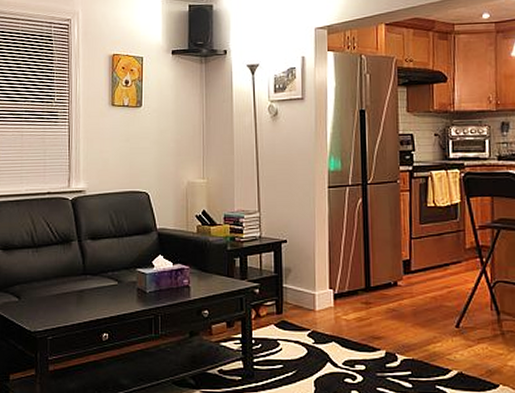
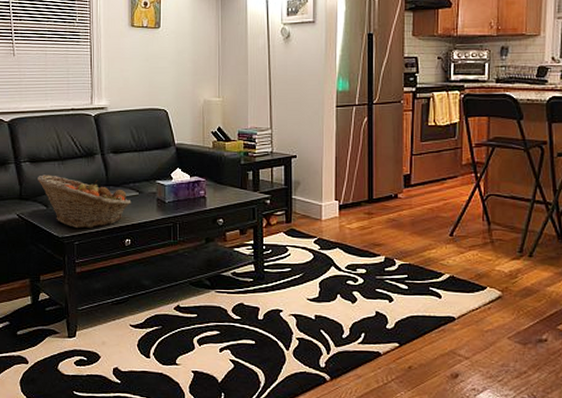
fruit basket: none [10,263,110,322] -> present [38,175,132,229]

